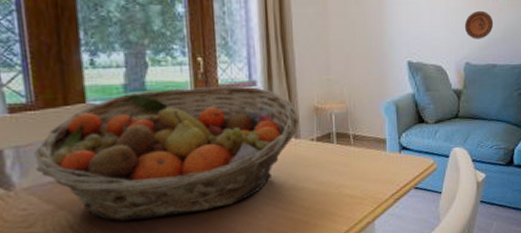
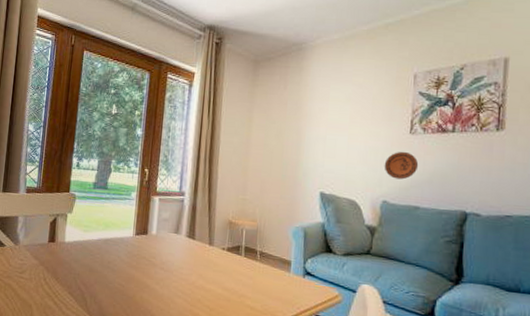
fruit basket: present [34,86,300,222] -> none [33,189,215,291]

